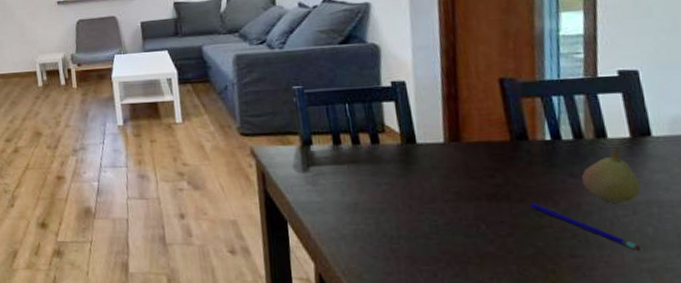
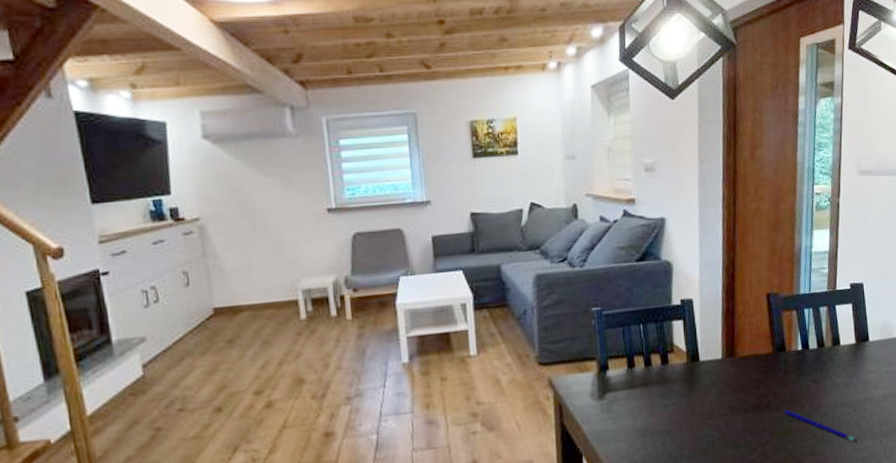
fruit: present [582,147,642,204] -> none [822,352,861,403]

